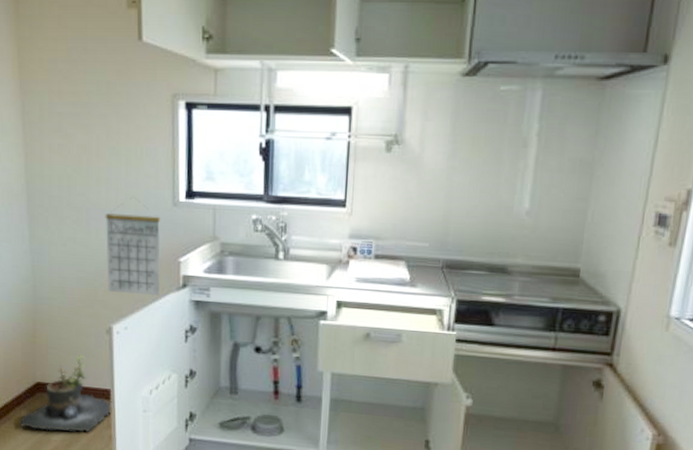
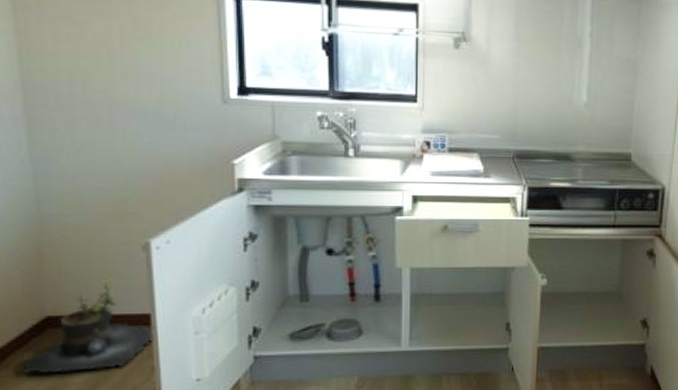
calendar: present [105,198,161,296] -> none [135,95,210,203]

